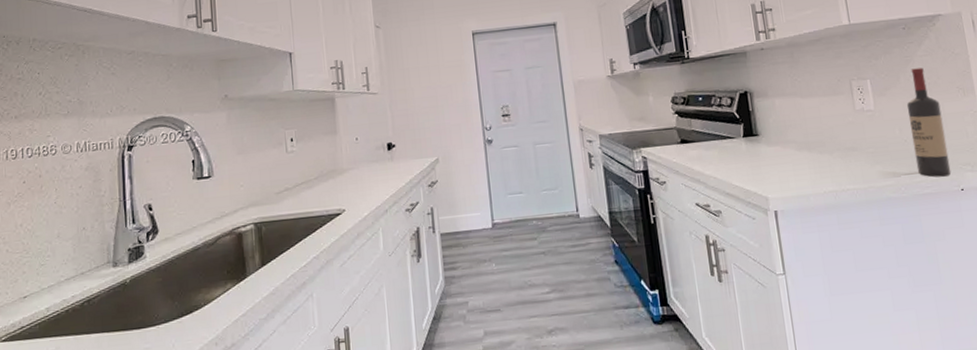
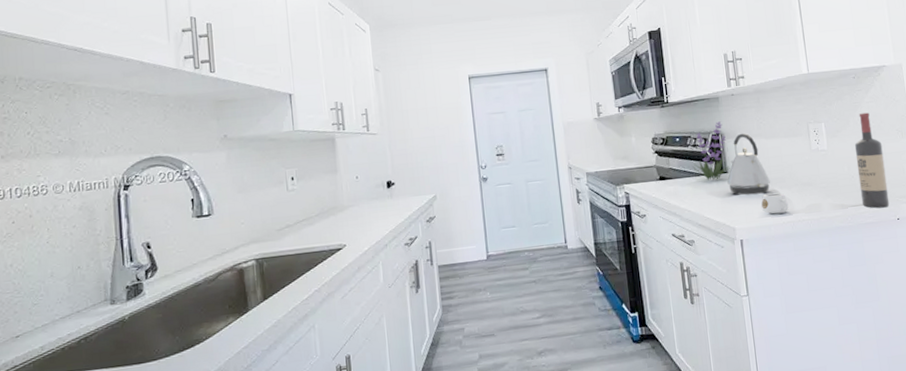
plant: none [718,78,761,145] -> present [693,121,730,181]
kettle: none [758,91,809,162] -> present [727,133,771,196]
mug: none [797,157,831,183] -> present [760,192,789,214]

